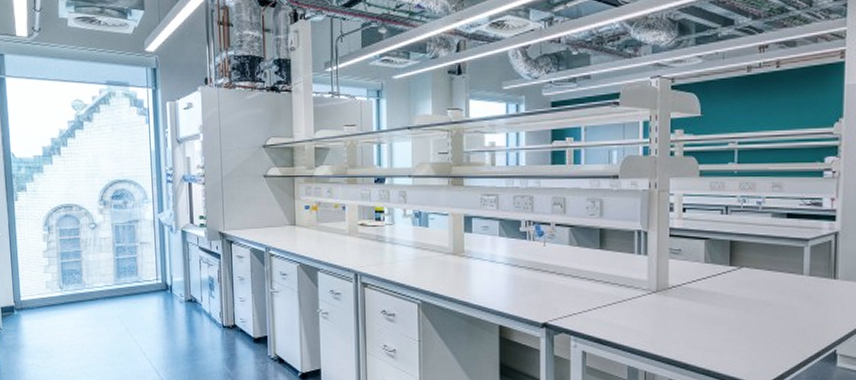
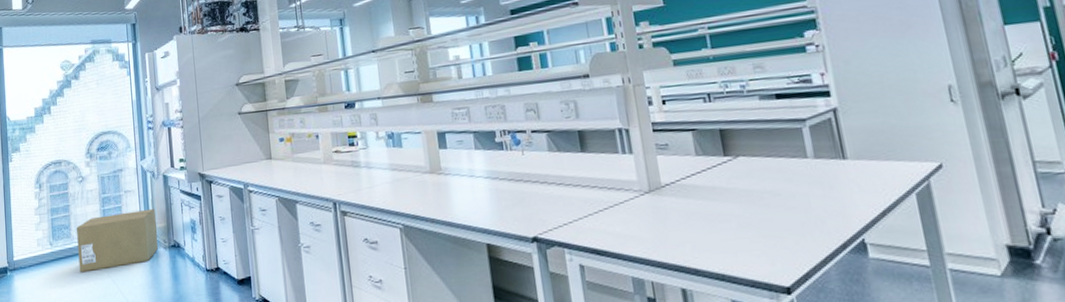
box: none [88,262,175,318] -> present [77,208,159,273]

